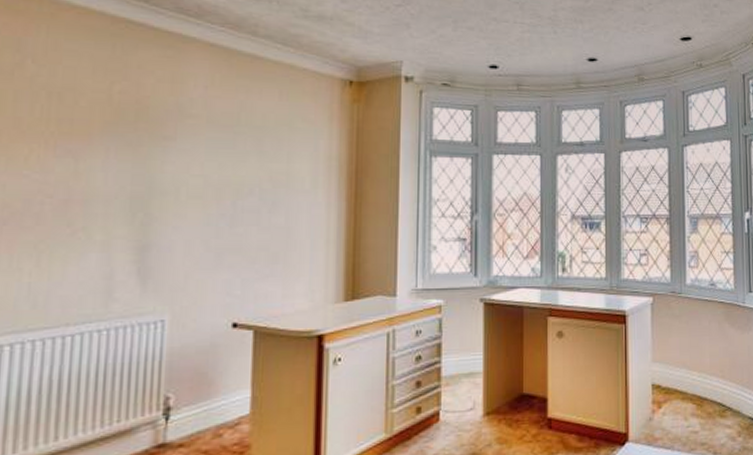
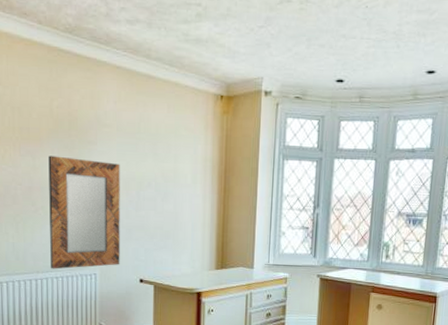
home mirror: none [90,156,209,319] -> present [48,155,120,269]

